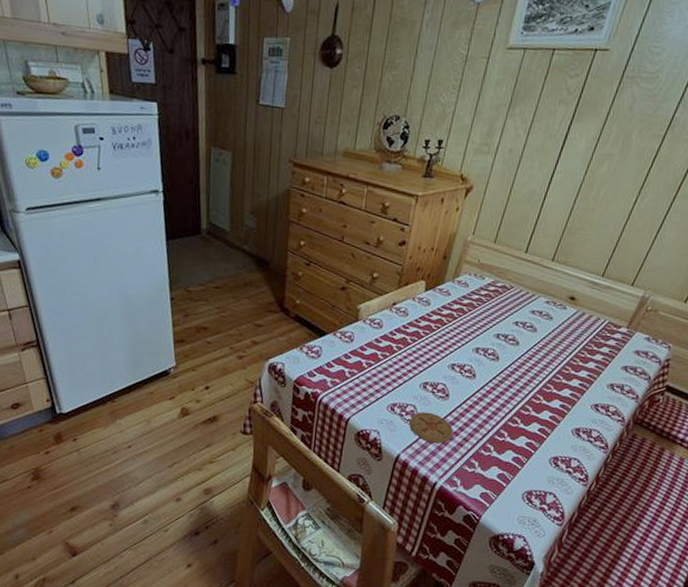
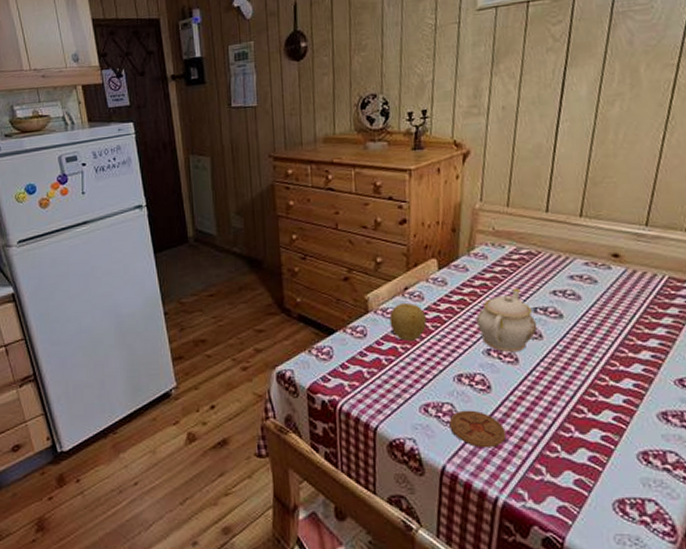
fruit: none [375,316,407,351] -> present [389,302,426,342]
teapot: none [447,315,497,370] -> present [476,288,538,353]

